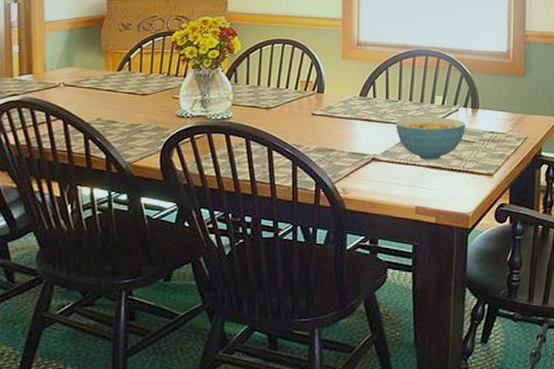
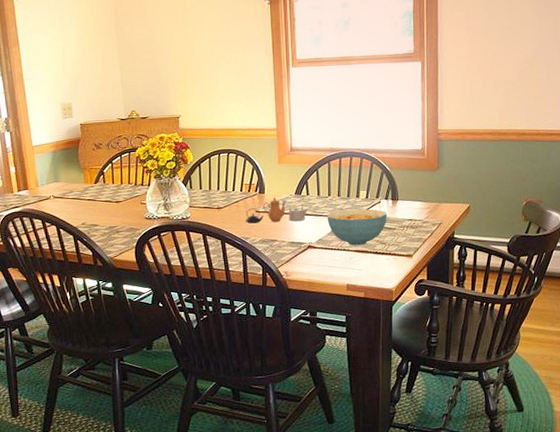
teapot: none [298,98,374,130] -> present [245,197,308,225]

